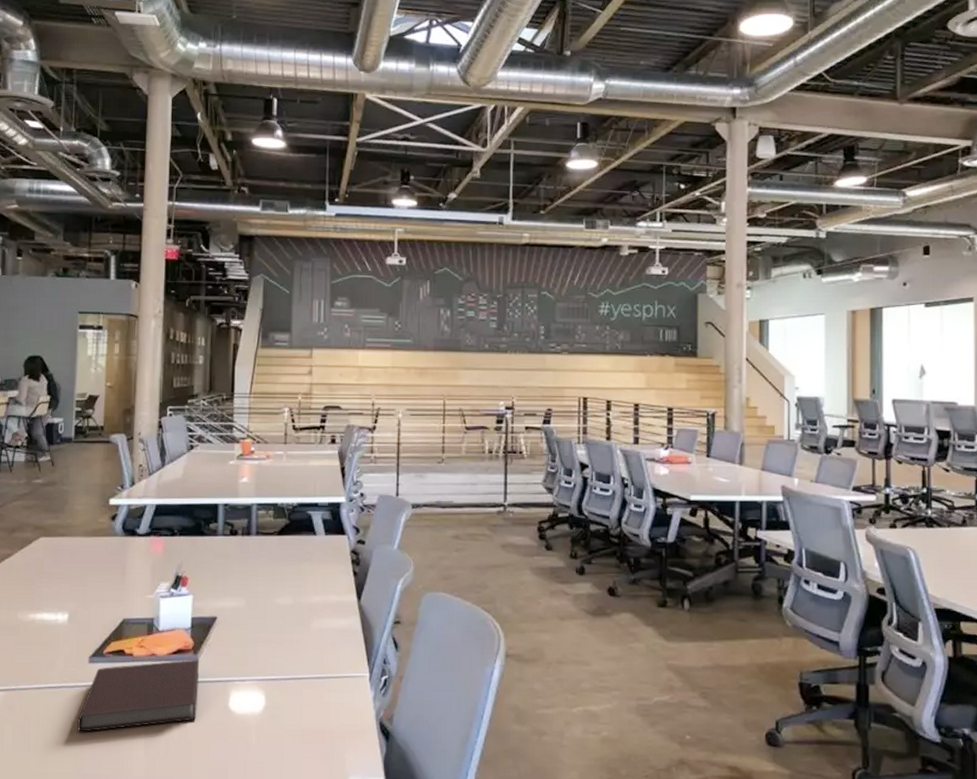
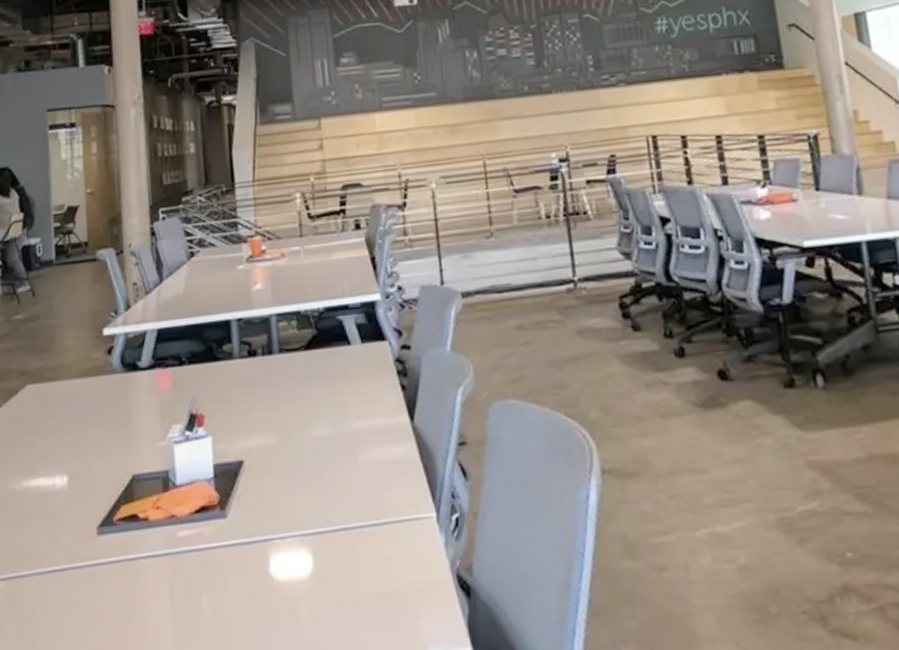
notebook: present [77,659,200,732] -> none [90,516,233,624]

